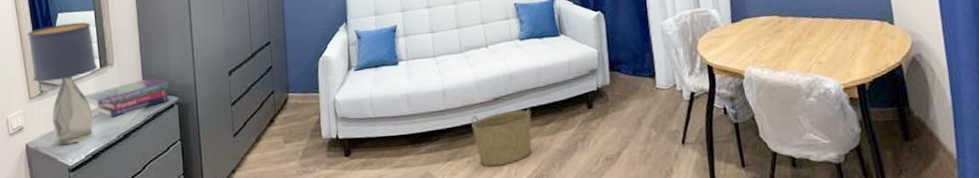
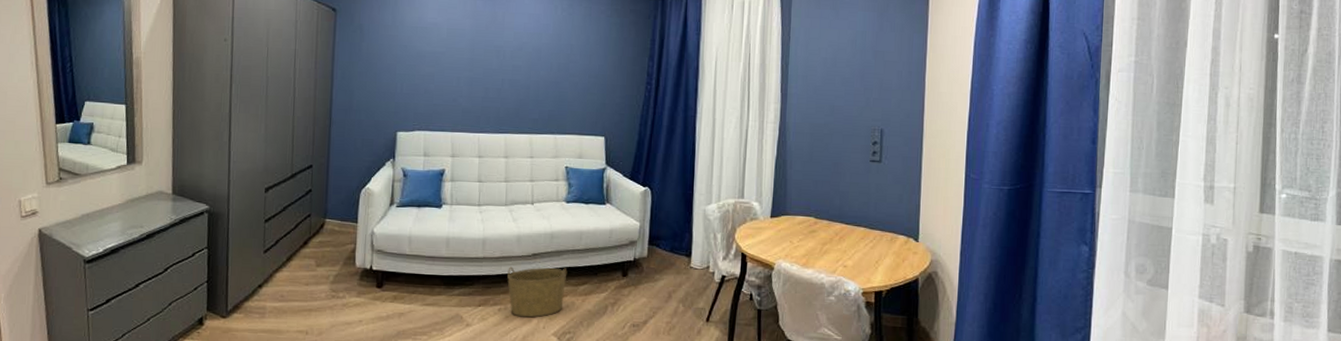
table lamp: present [27,22,97,145] -> none [49,113,124,236]
books: present [84,77,169,118] -> none [107,182,201,216]

